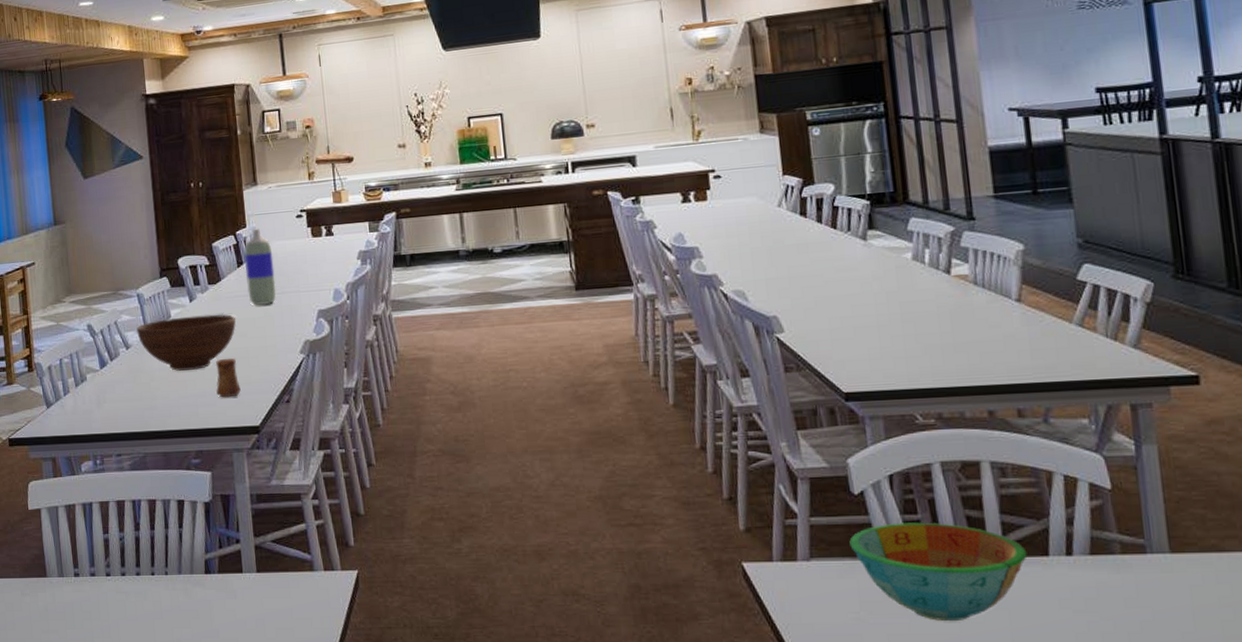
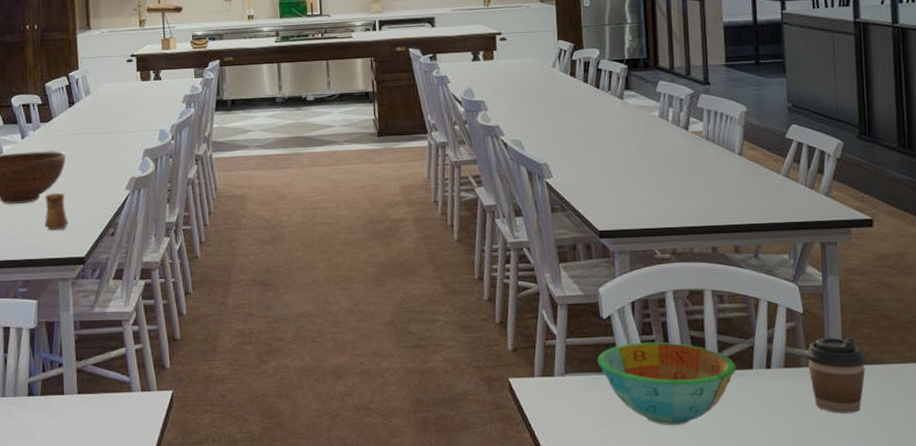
bottle: present [244,228,276,305] -> none [75,71,105,144]
coffee cup: none [1118,518,1202,611] -> present [806,337,867,413]

